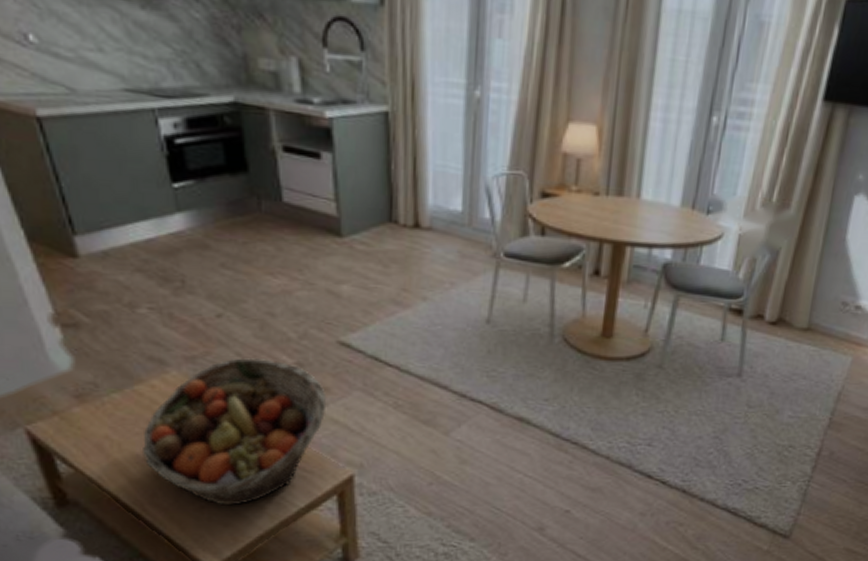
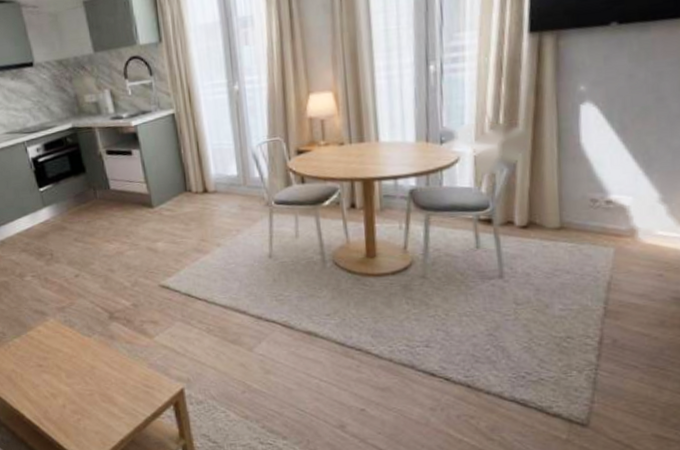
fruit basket: present [141,358,327,506] -> none [35,304,157,418]

